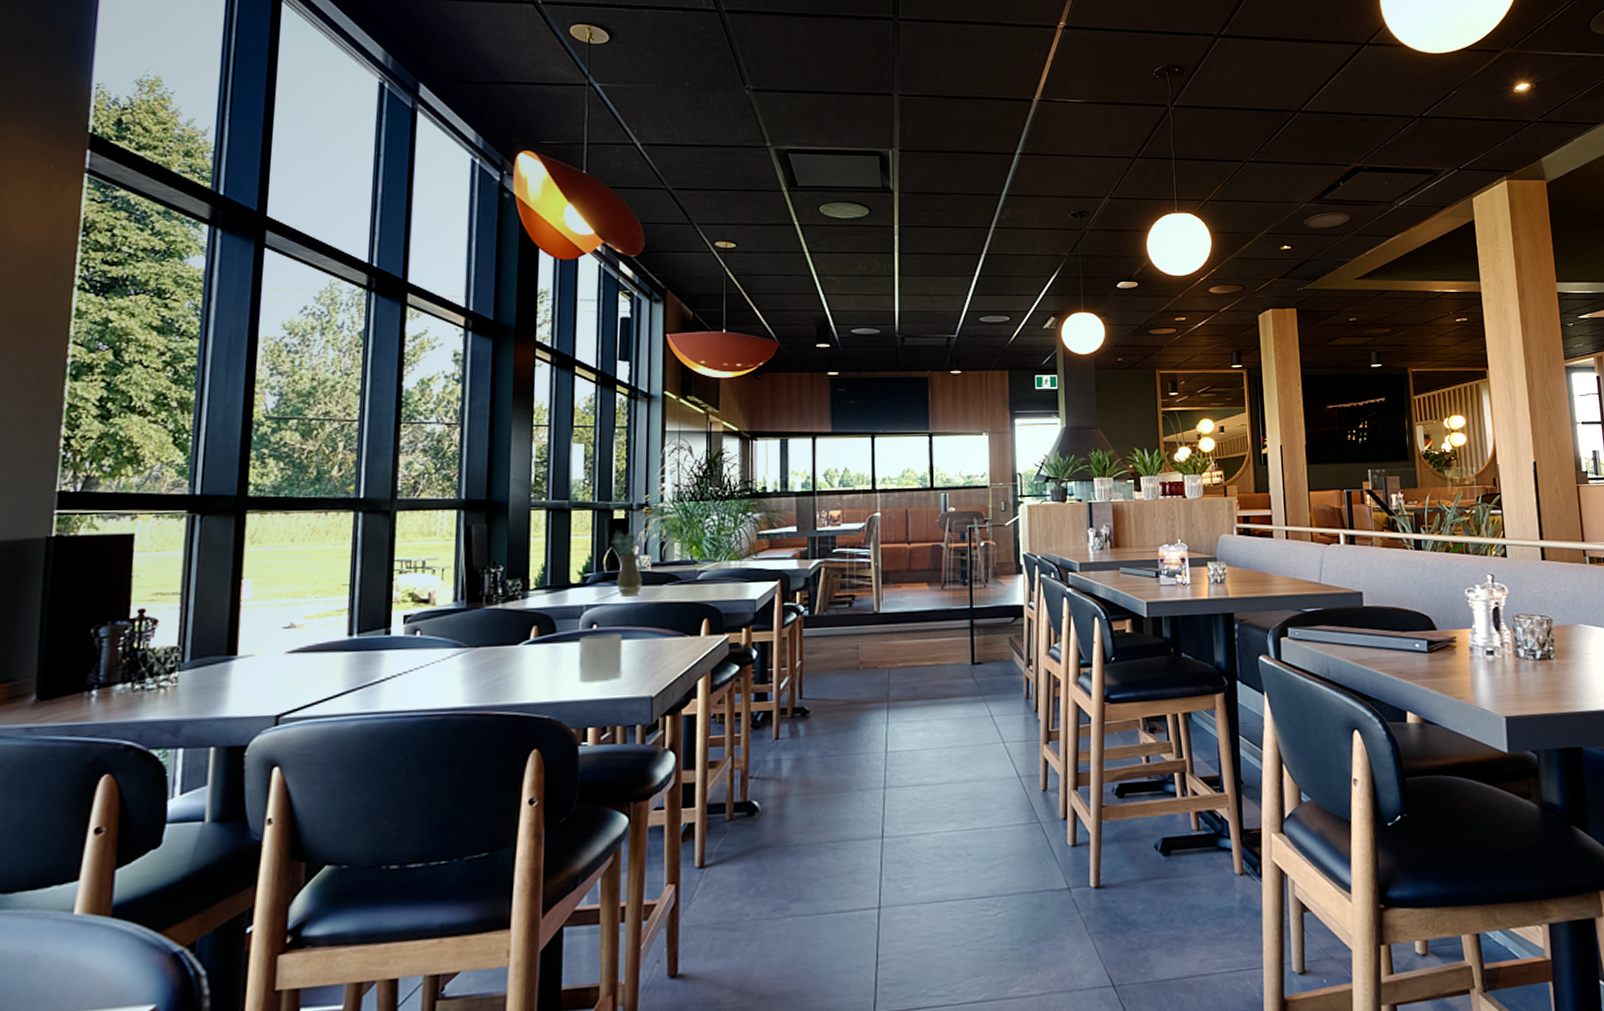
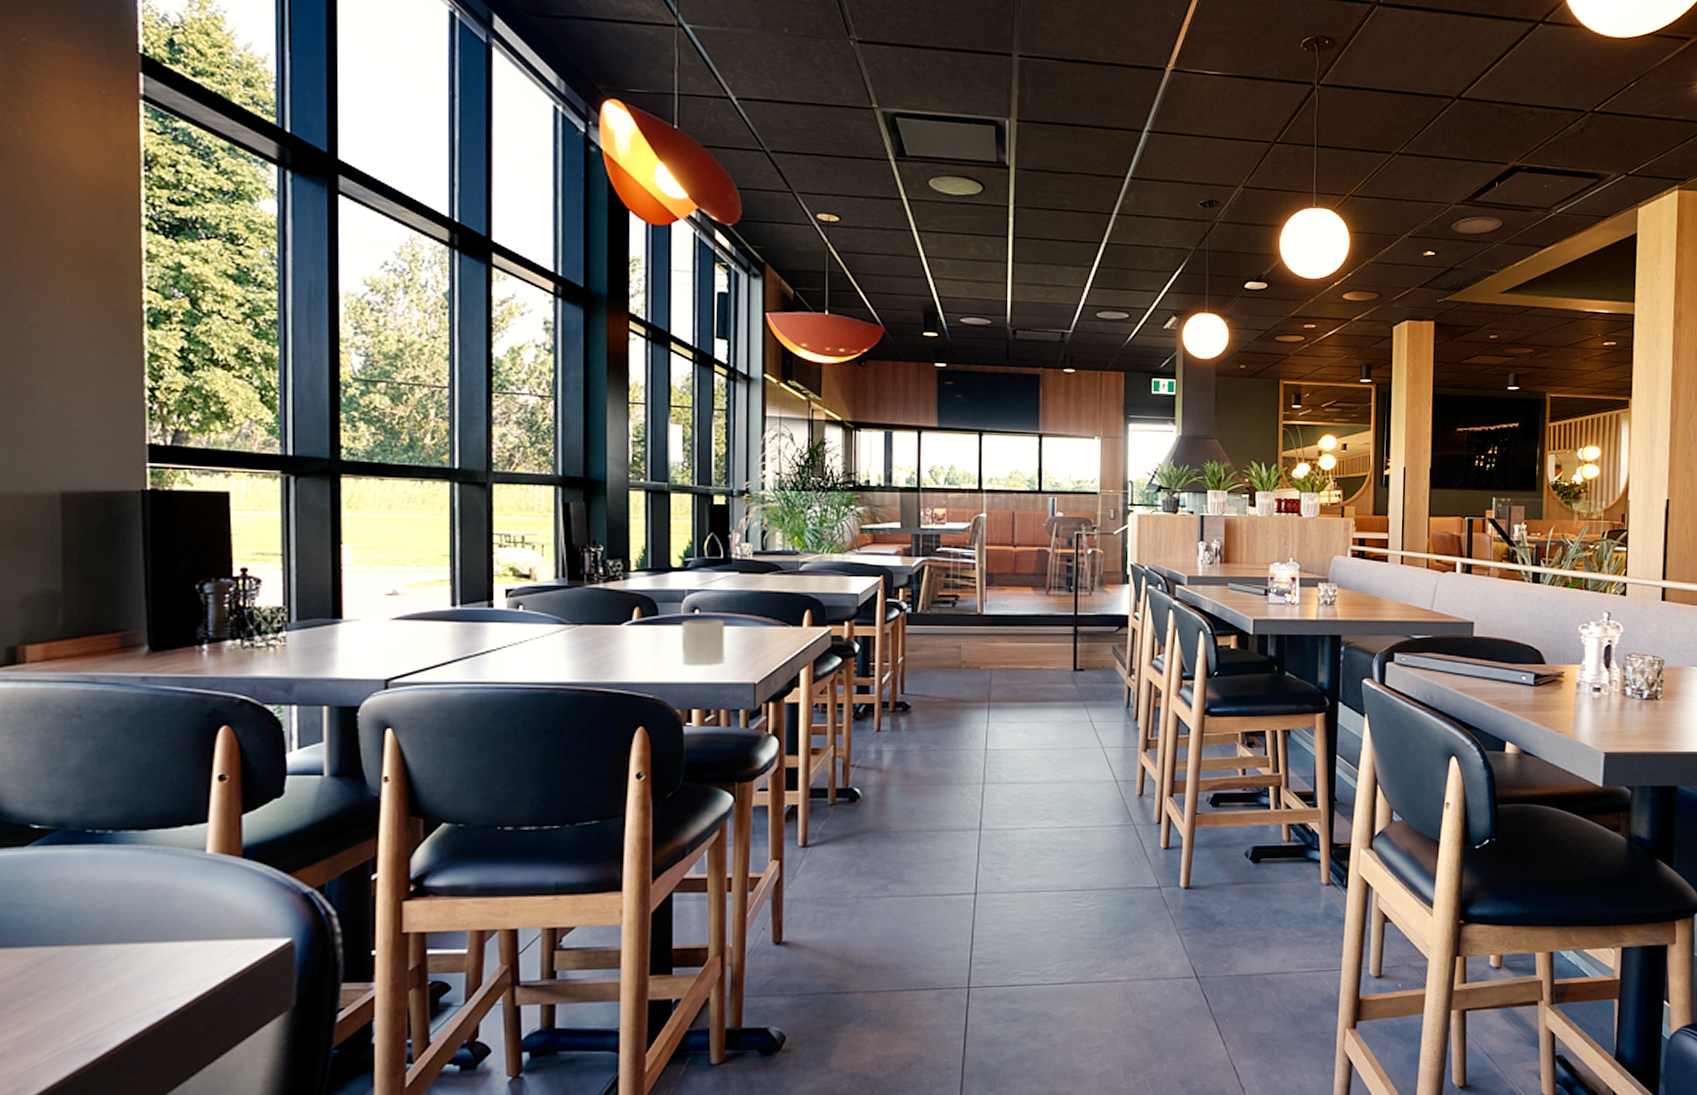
vase: present [611,529,642,597] -> none [711,515,744,584]

